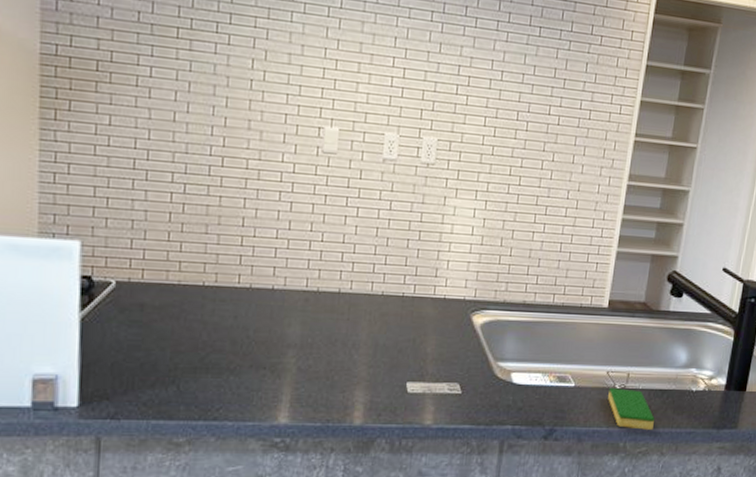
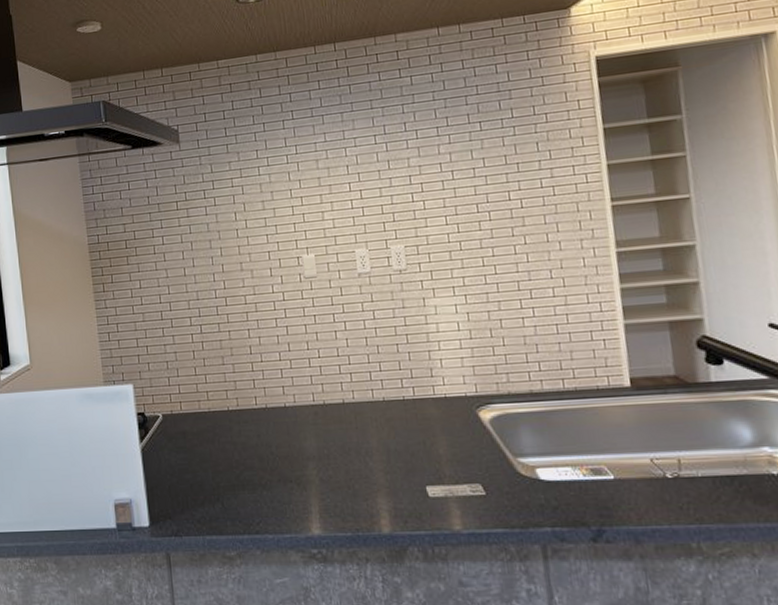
dish sponge: present [608,388,654,430] -> none [659,477,732,526]

